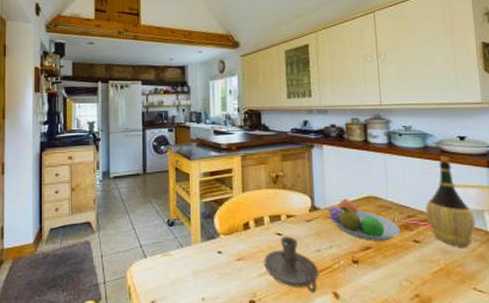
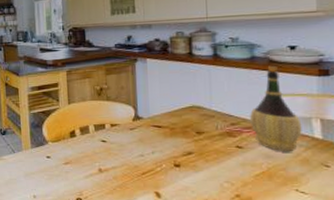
candle holder: present [264,236,319,293] -> none [89,143,142,193]
fruit bowl: present [328,198,400,241] -> none [151,108,223,147]

